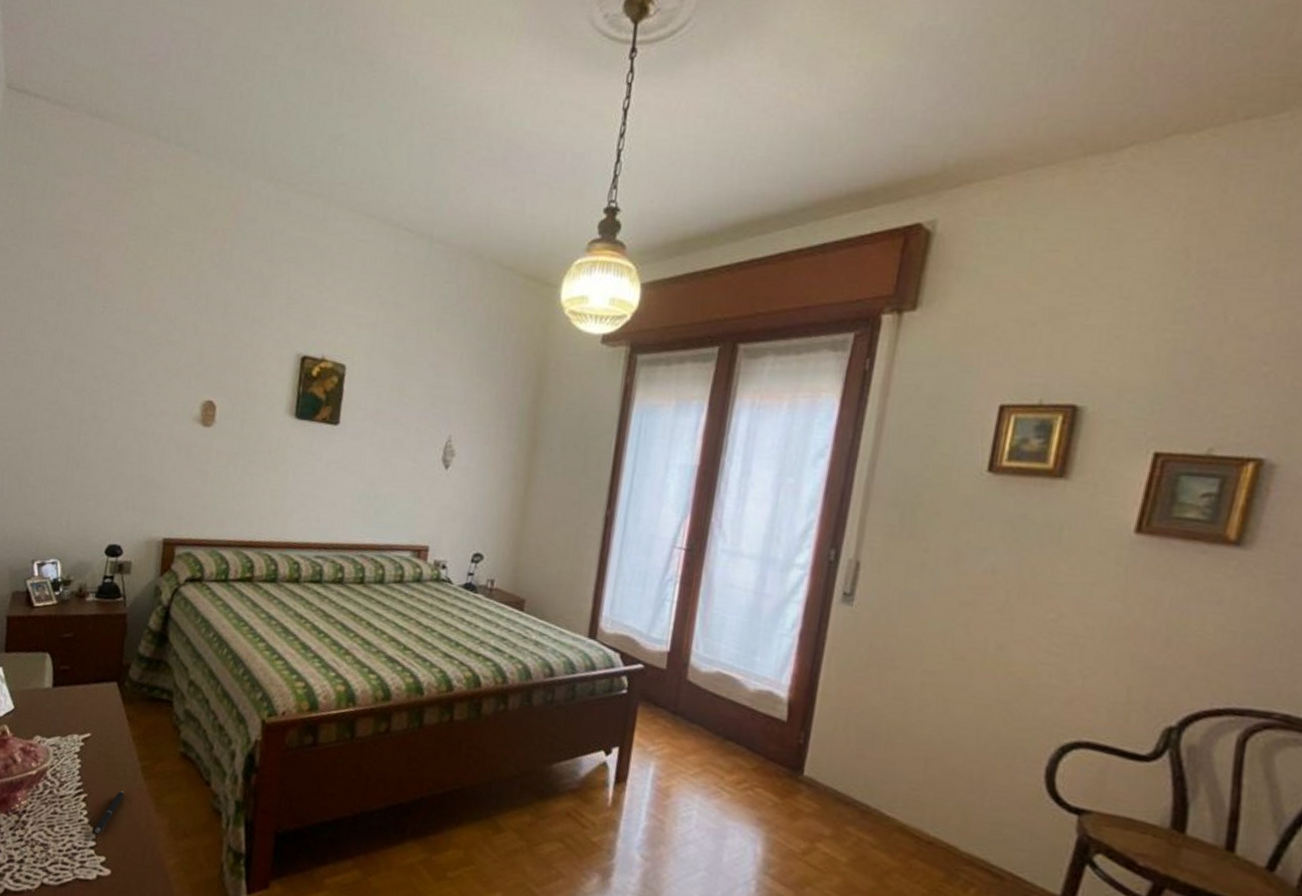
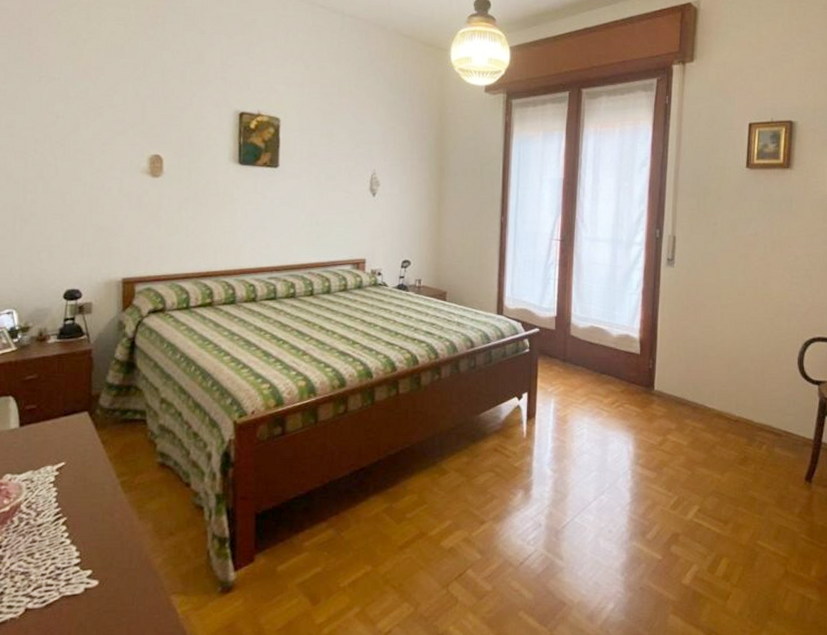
pen: present [94,791,124,834] -> none [77,508,105,551]

